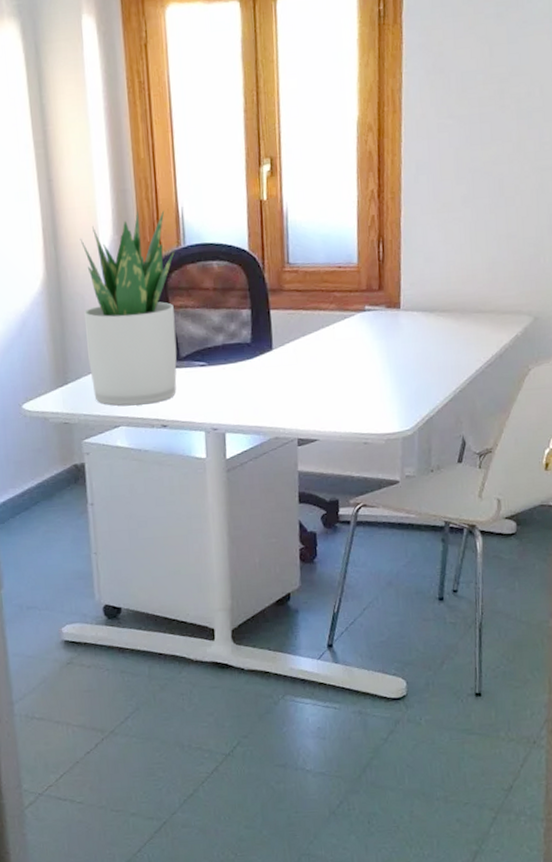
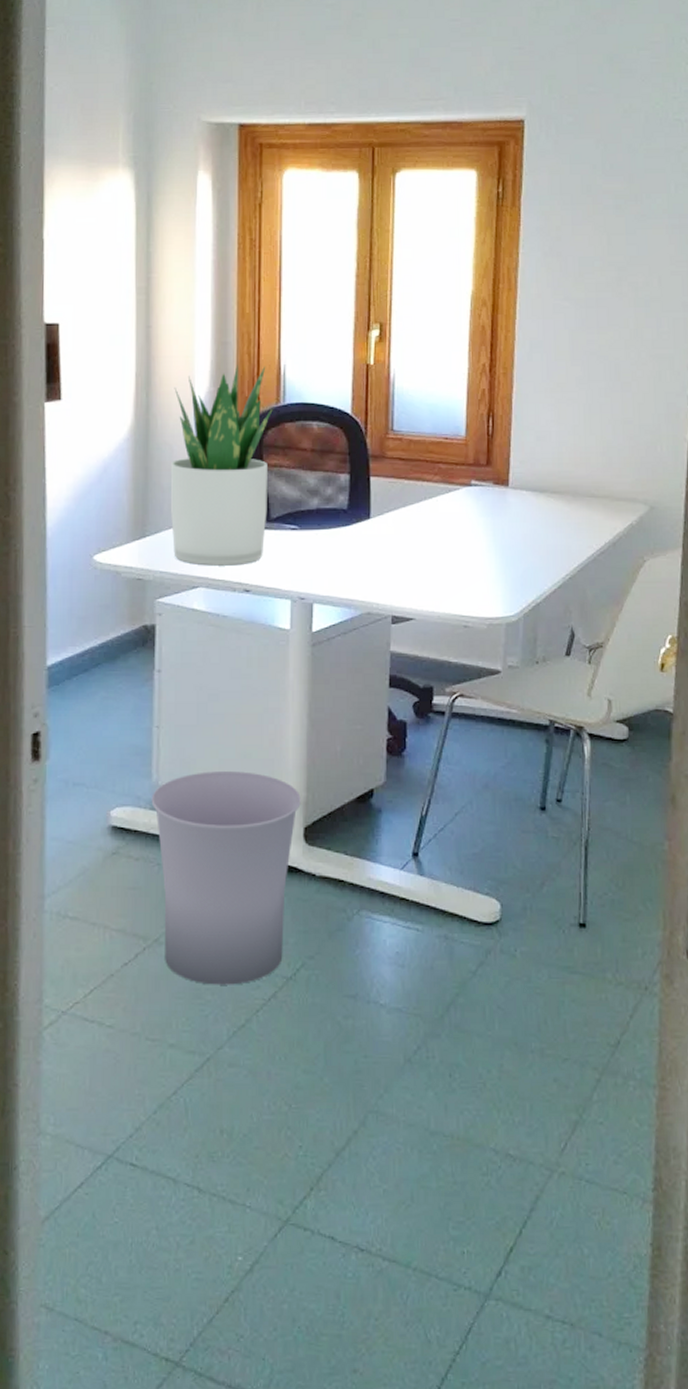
waste bin: none [96,586,227,765] -> present [151,771,301,985]

